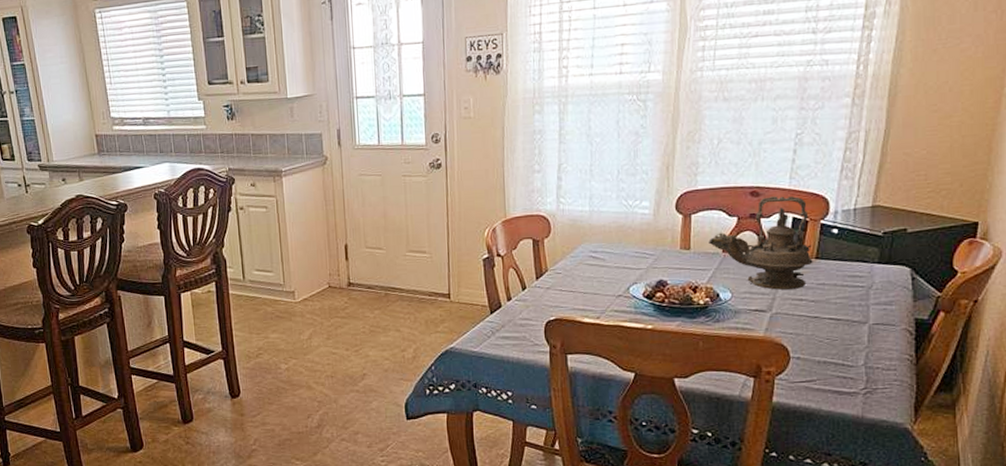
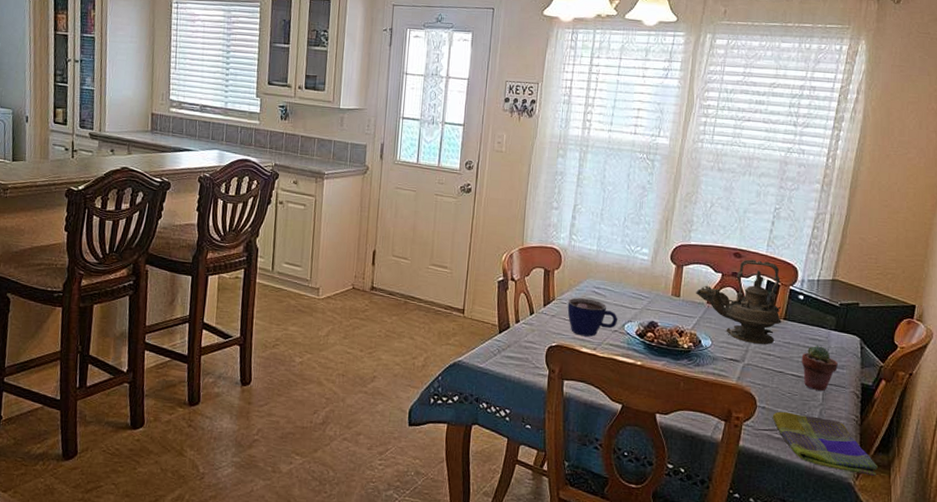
cup: none [562,264,622,306] -> present [567,297,618,337]
dish towel: none [809,359,940,419] -> present [772,411,878,477]
potted succulent: none [840,282,885,332] -> present [801,345,838,391]

